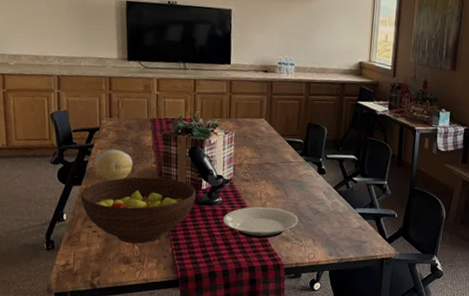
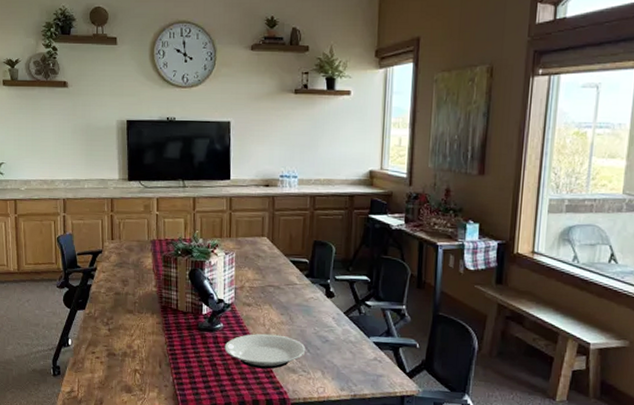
fruit bowl: present [81,176,196,244] -> none [85,300,196,372]
decorative ball: present [94,149,133,182] -> none [97,272,134,306]

